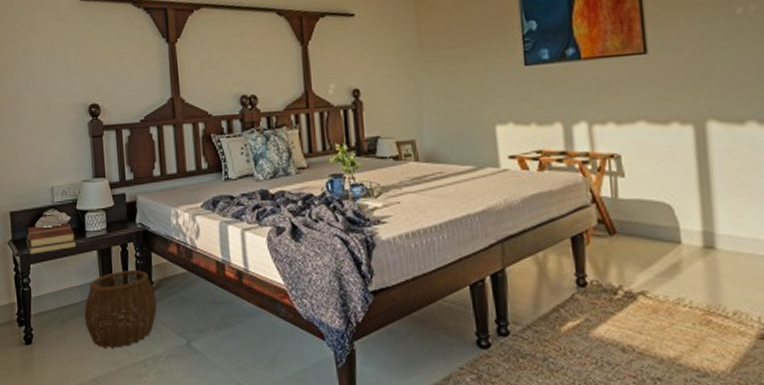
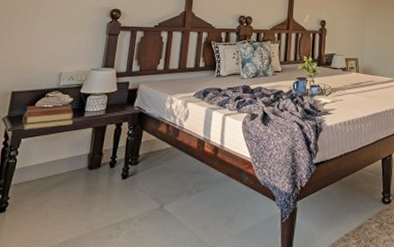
woven basket: present [84,270,158,348] -> none [66,145,140,213]

